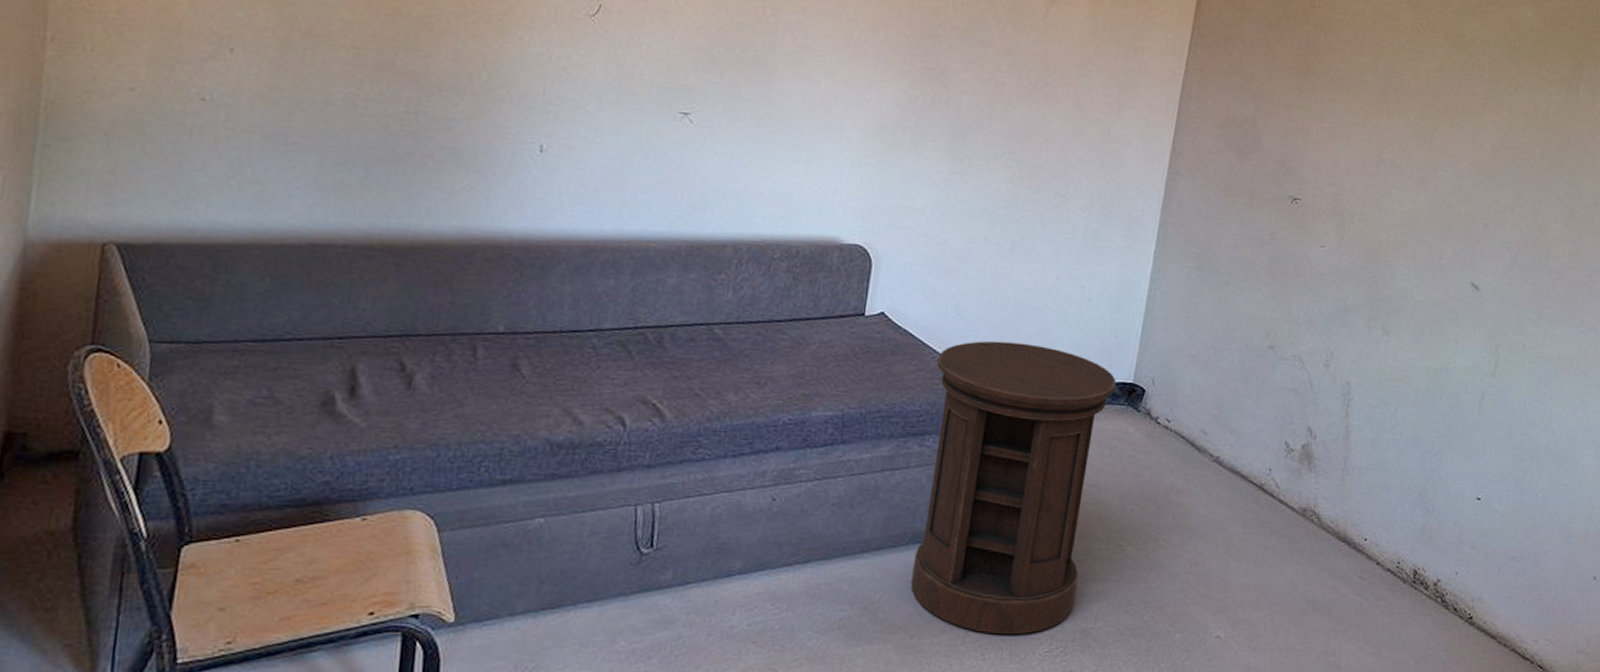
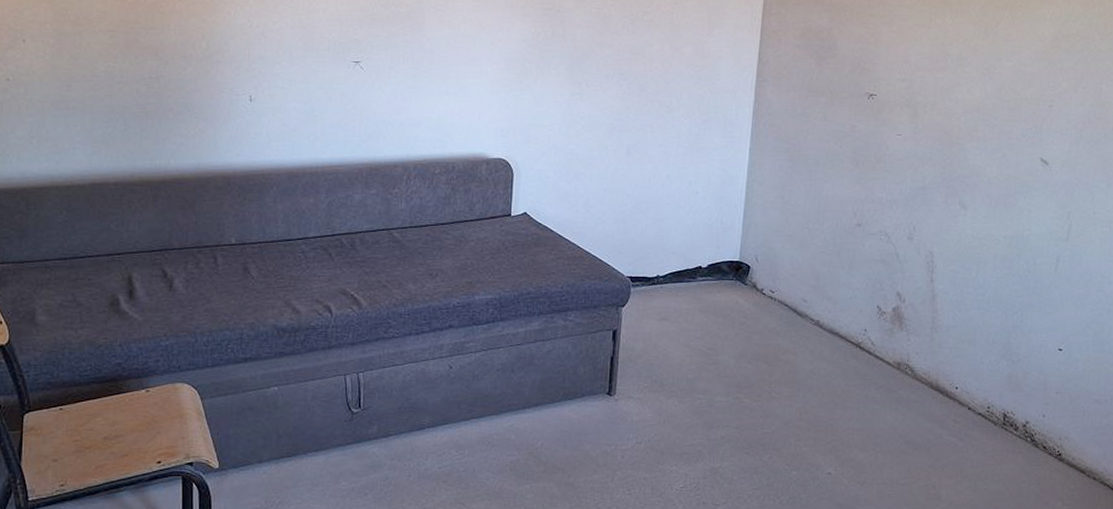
side table: present [910,340,1116,634] -> none [566,231,725,473]

